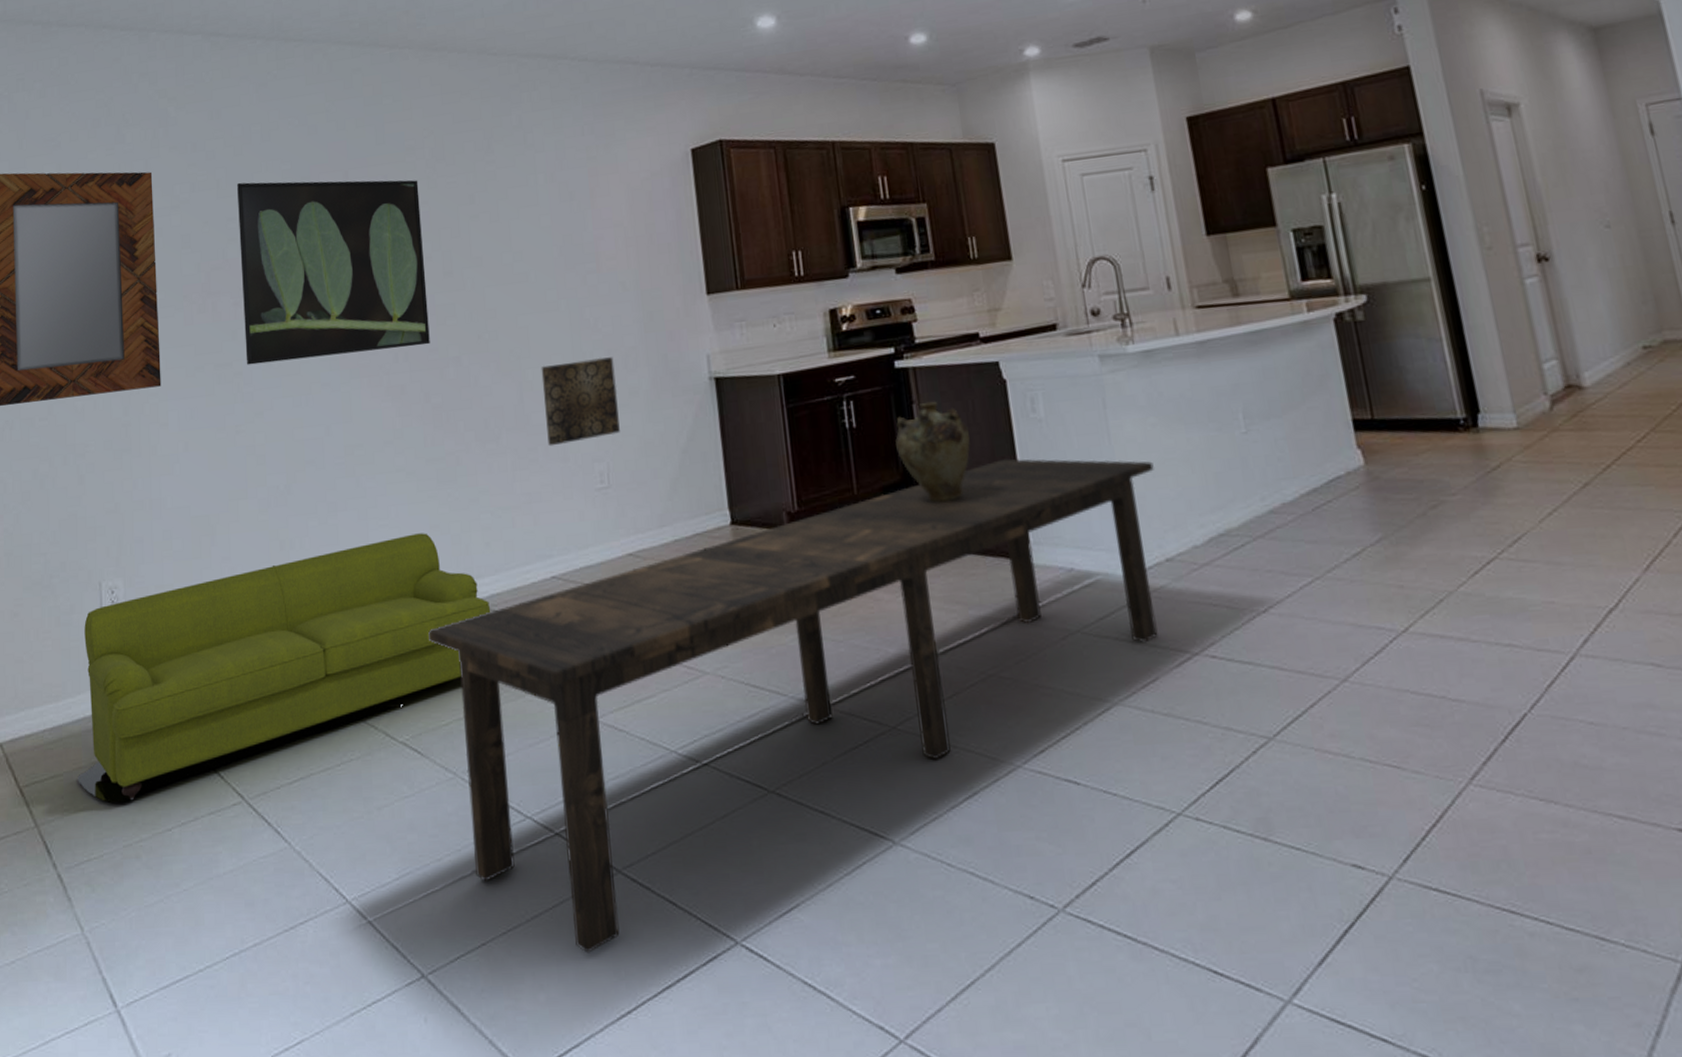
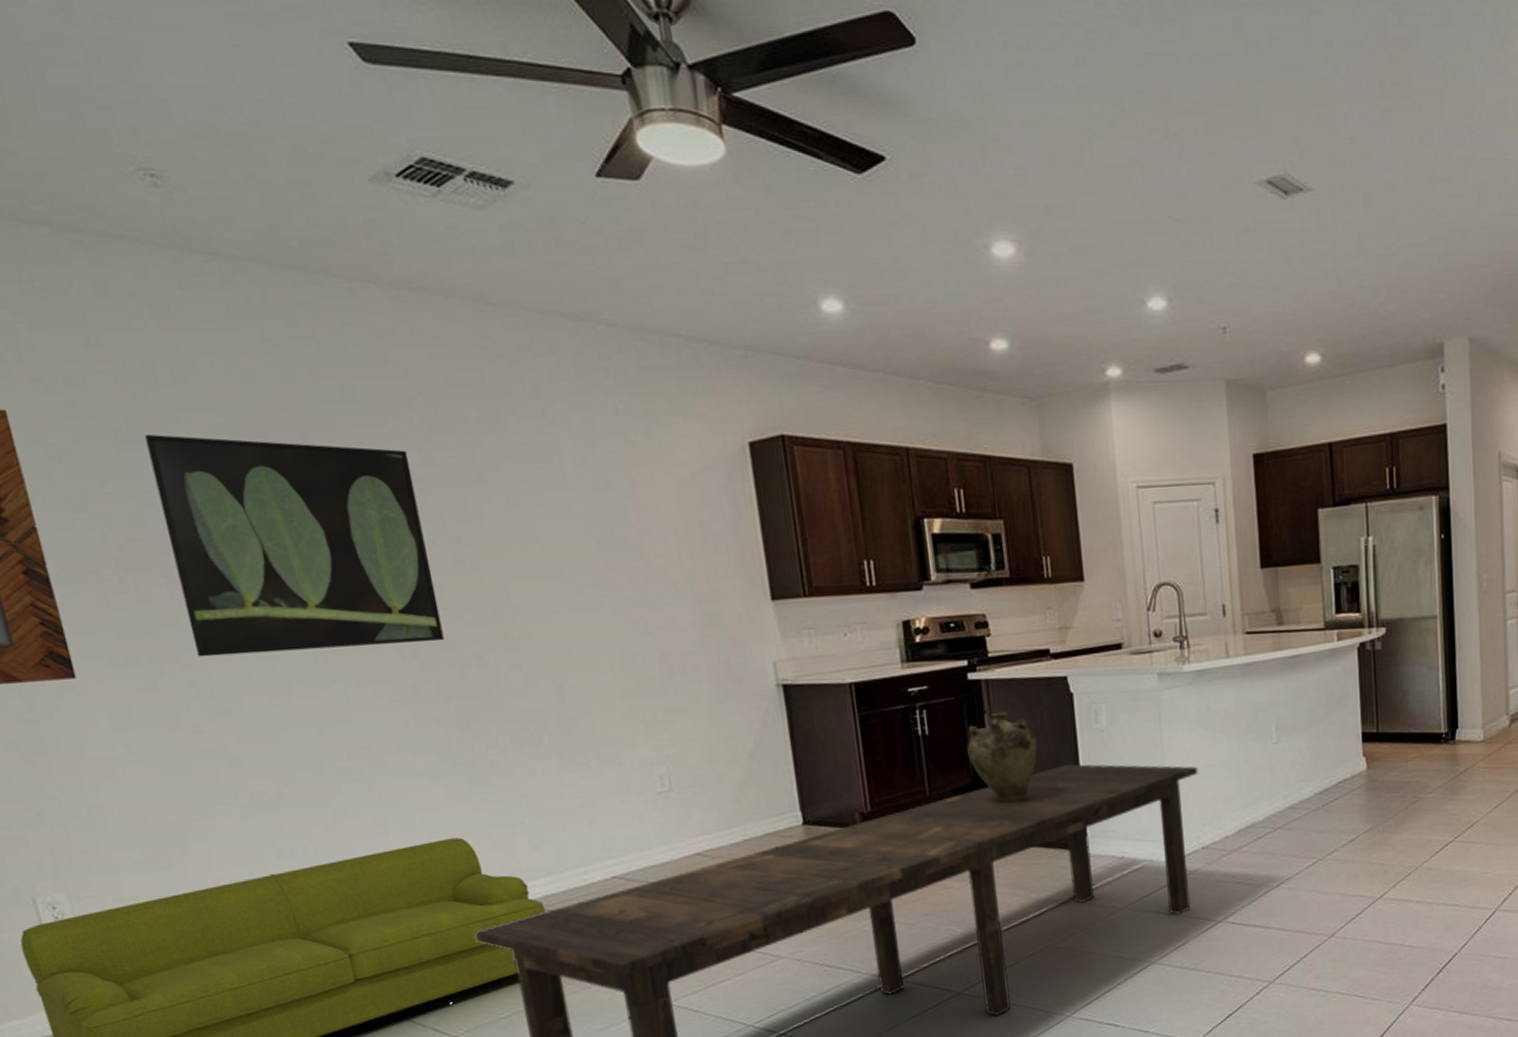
wall art: present [541,357,620,447] -> none [584,660,680,751]

